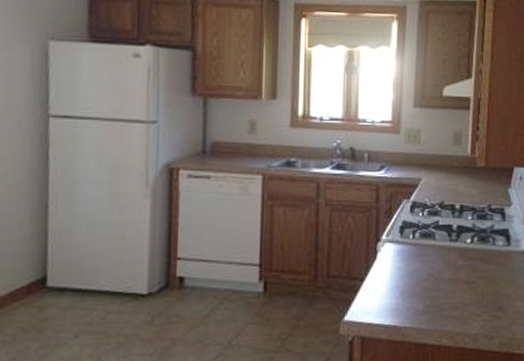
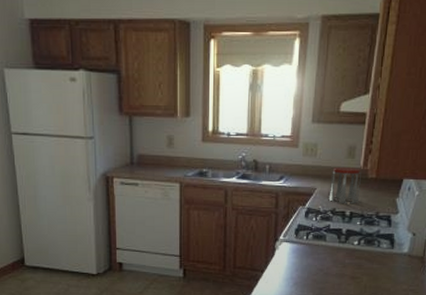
jar: none [435,154,470,197] -> present [328,166,361,204]

